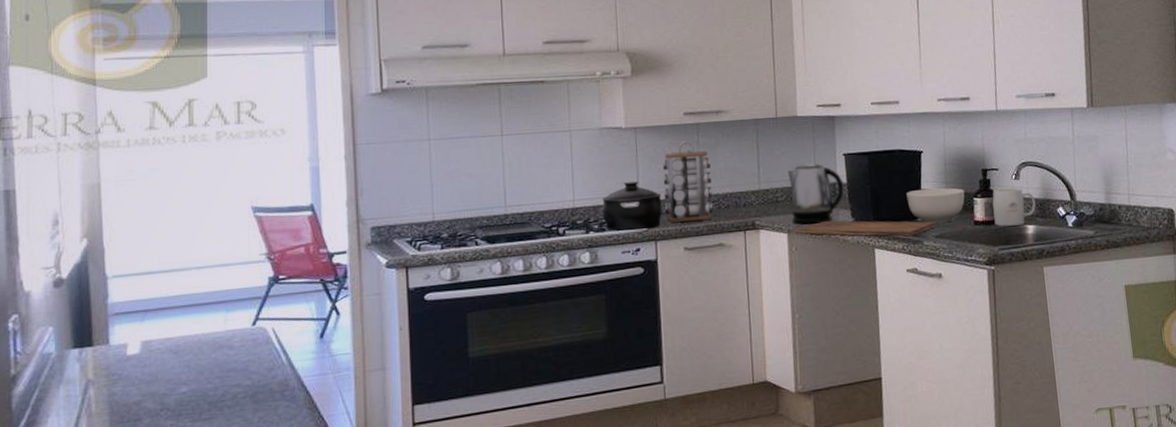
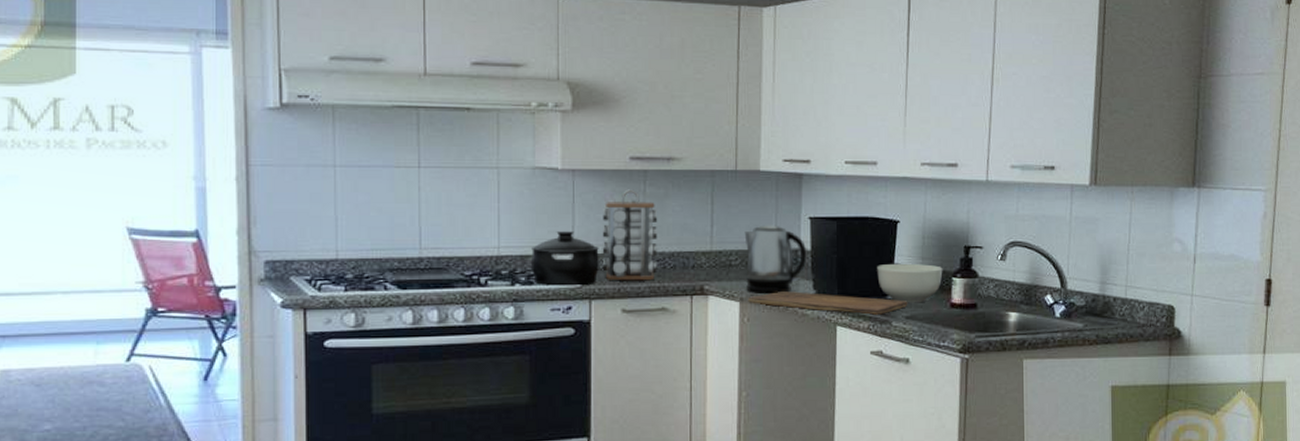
mug: present [992,187,1036,227] -> none [973,269,1021,312]

